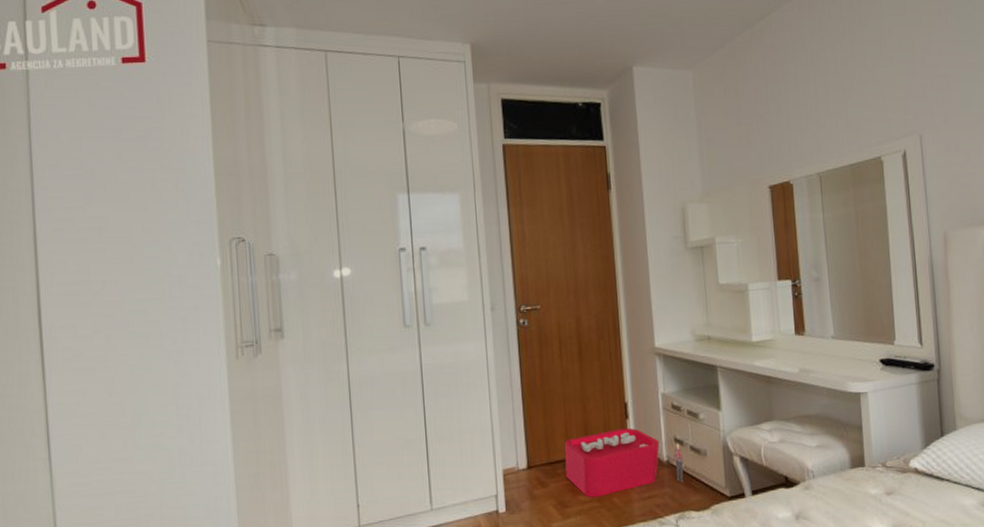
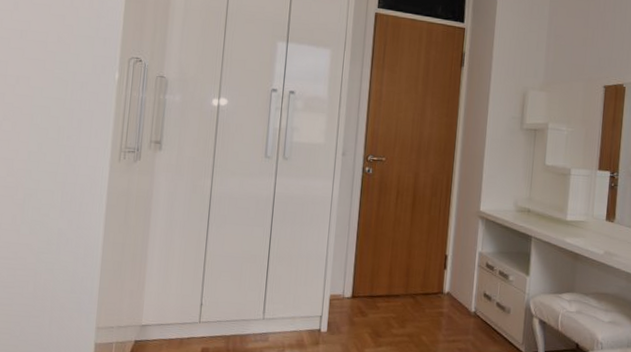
storage bin: present [564,428,684,497] -> none [384,276,489,334]

